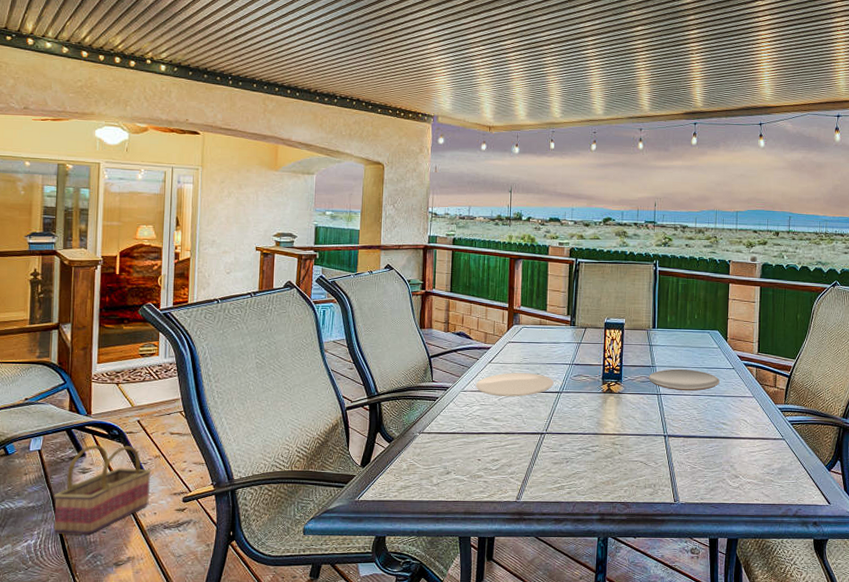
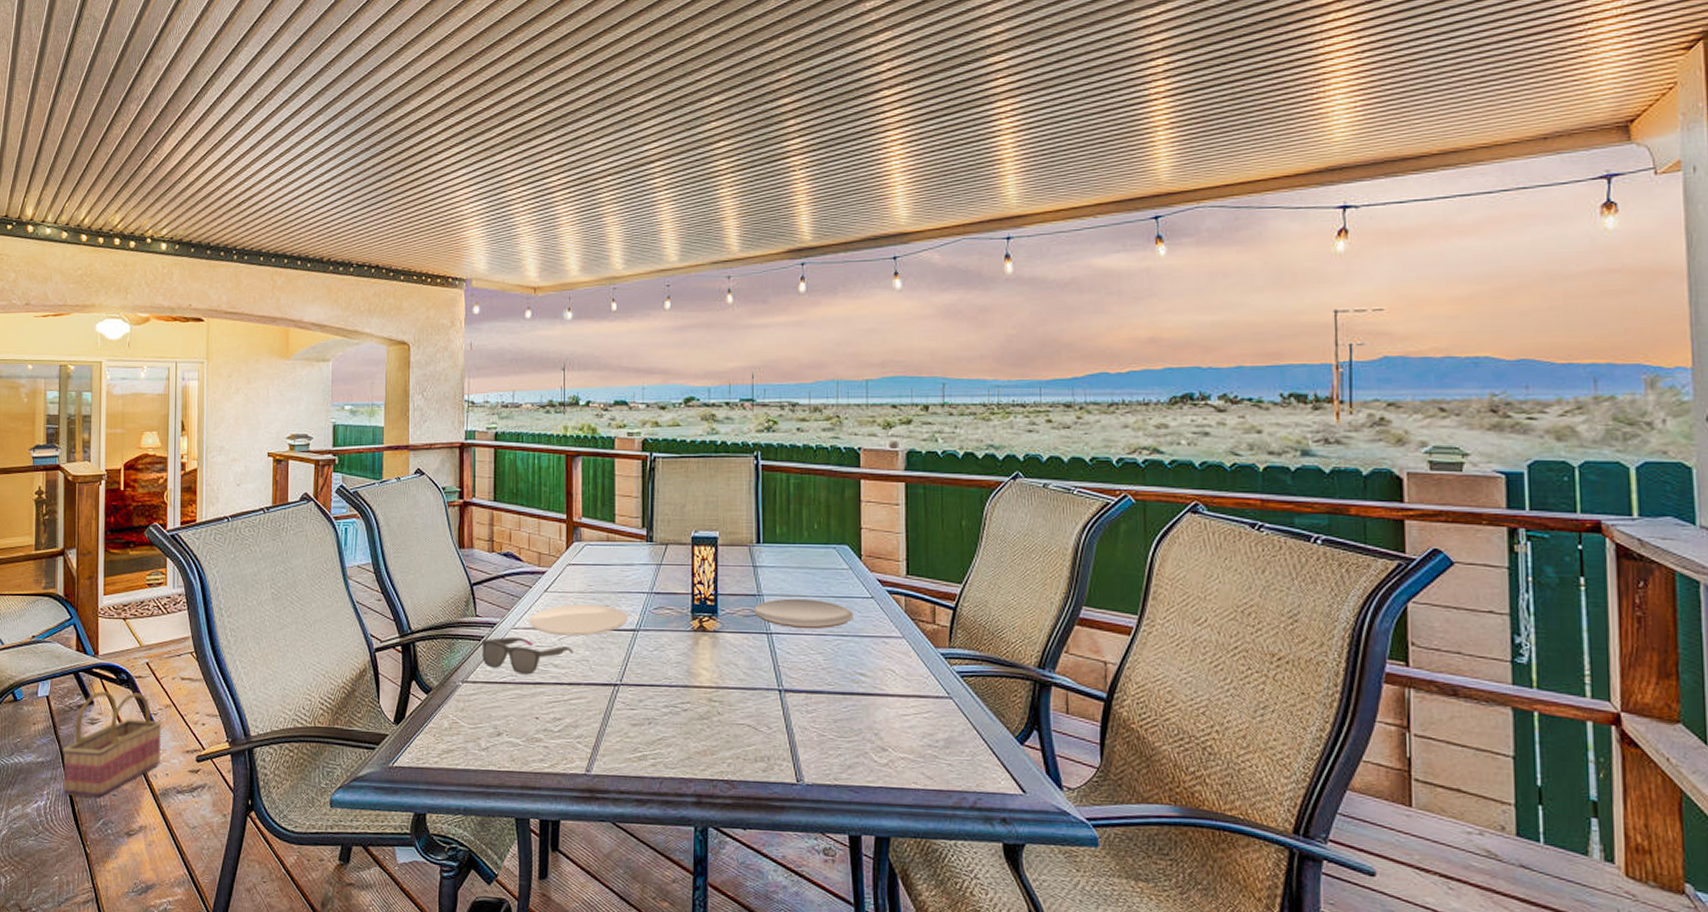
sunglasses: none [436,397,510,427] -> present [482,636,573,675]

